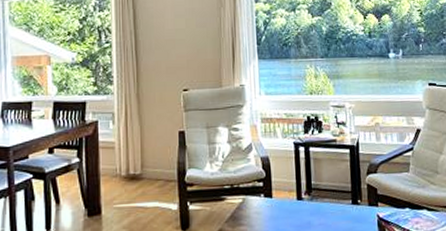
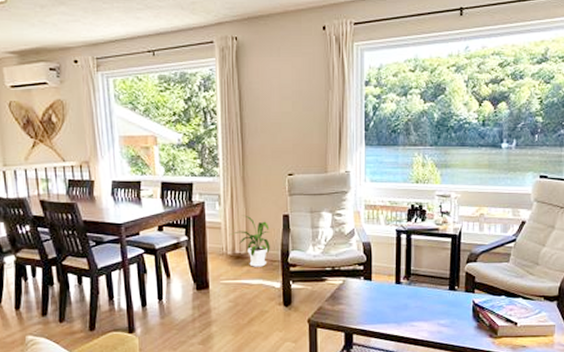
house plant: none [123,133,166,189] -> present [229,215,270,267]

